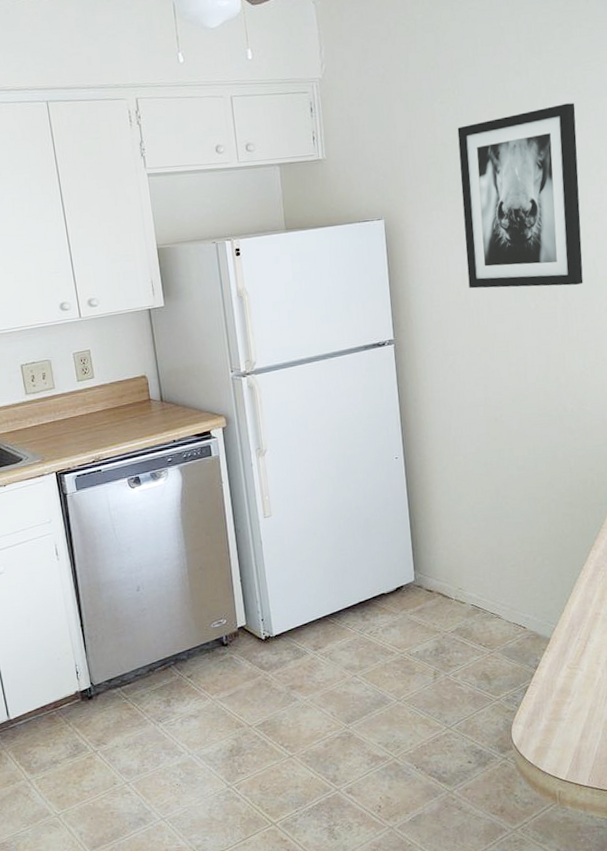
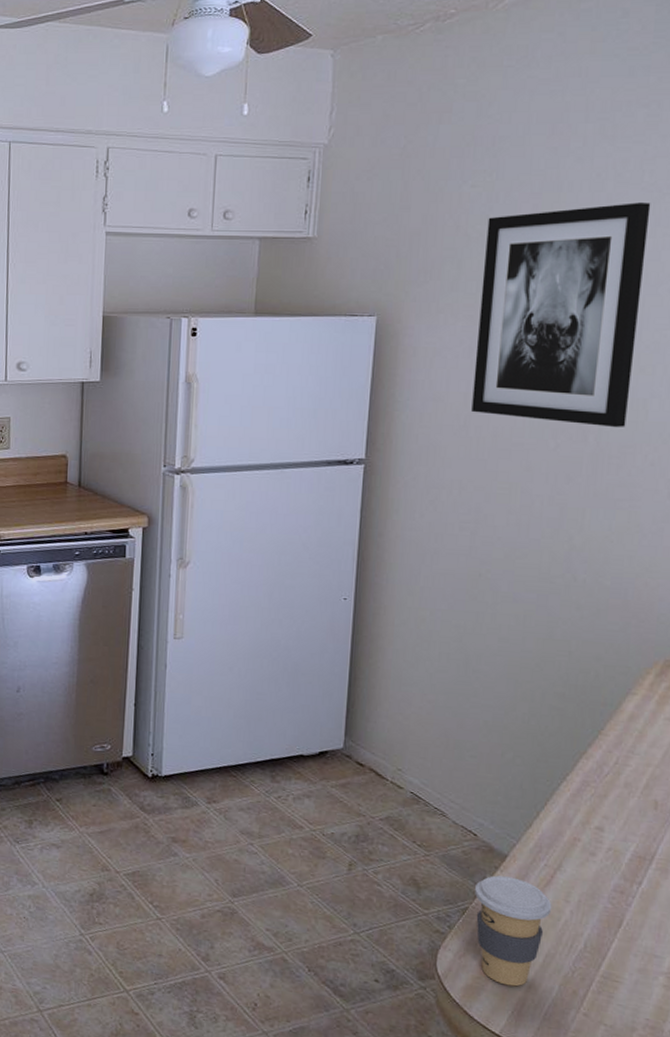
coffee cup: none [531,654,588,740] -> present [475,875,552,987]

